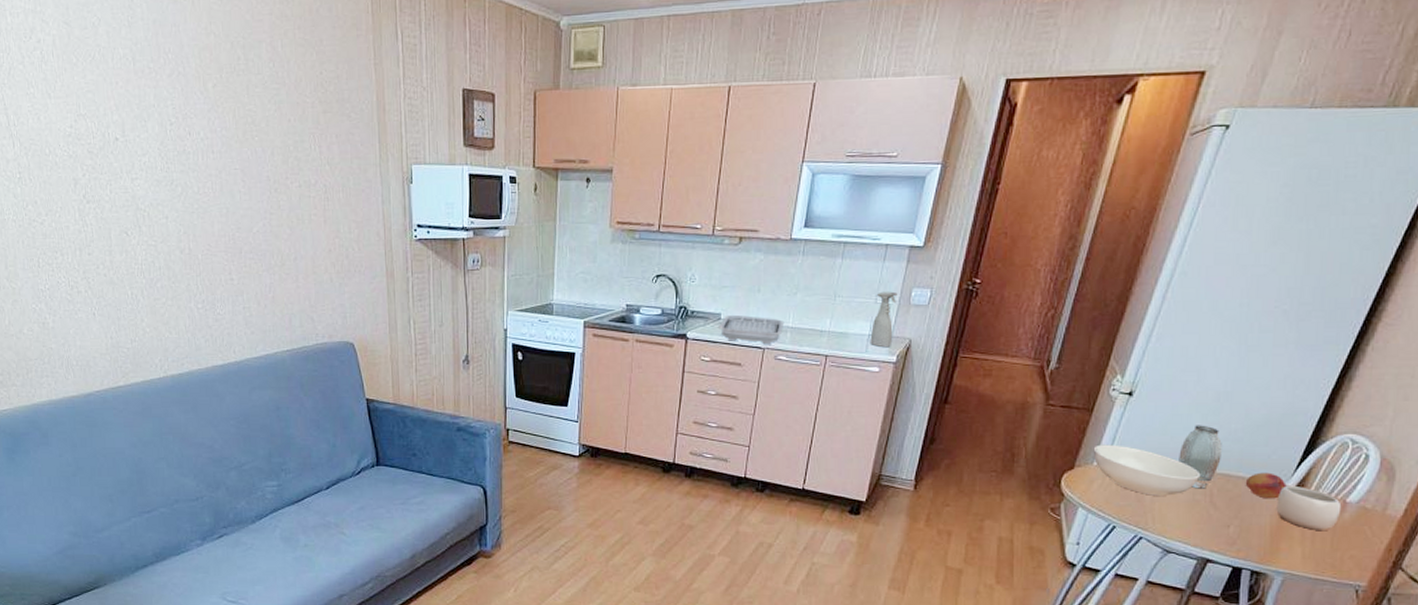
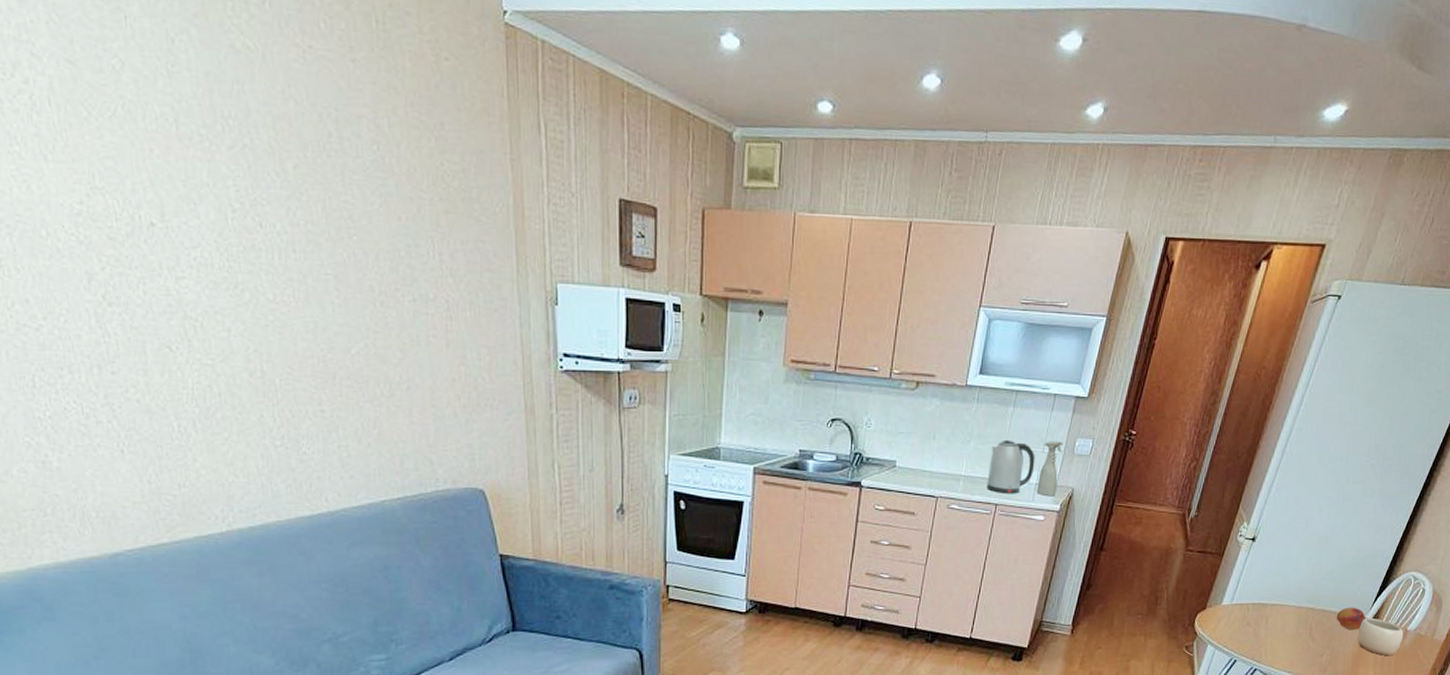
dish rack: present [719,314,785,345] -> none [894,462,958,494]
kettle: none [816,291,867,346] -> present [987,439,1035,494]
bowl: present [1093,444,1201,497] -> none [1222,586,1304,632]
vase: present [1178,425,1222,489] -> none [1287,566,1321,624]

